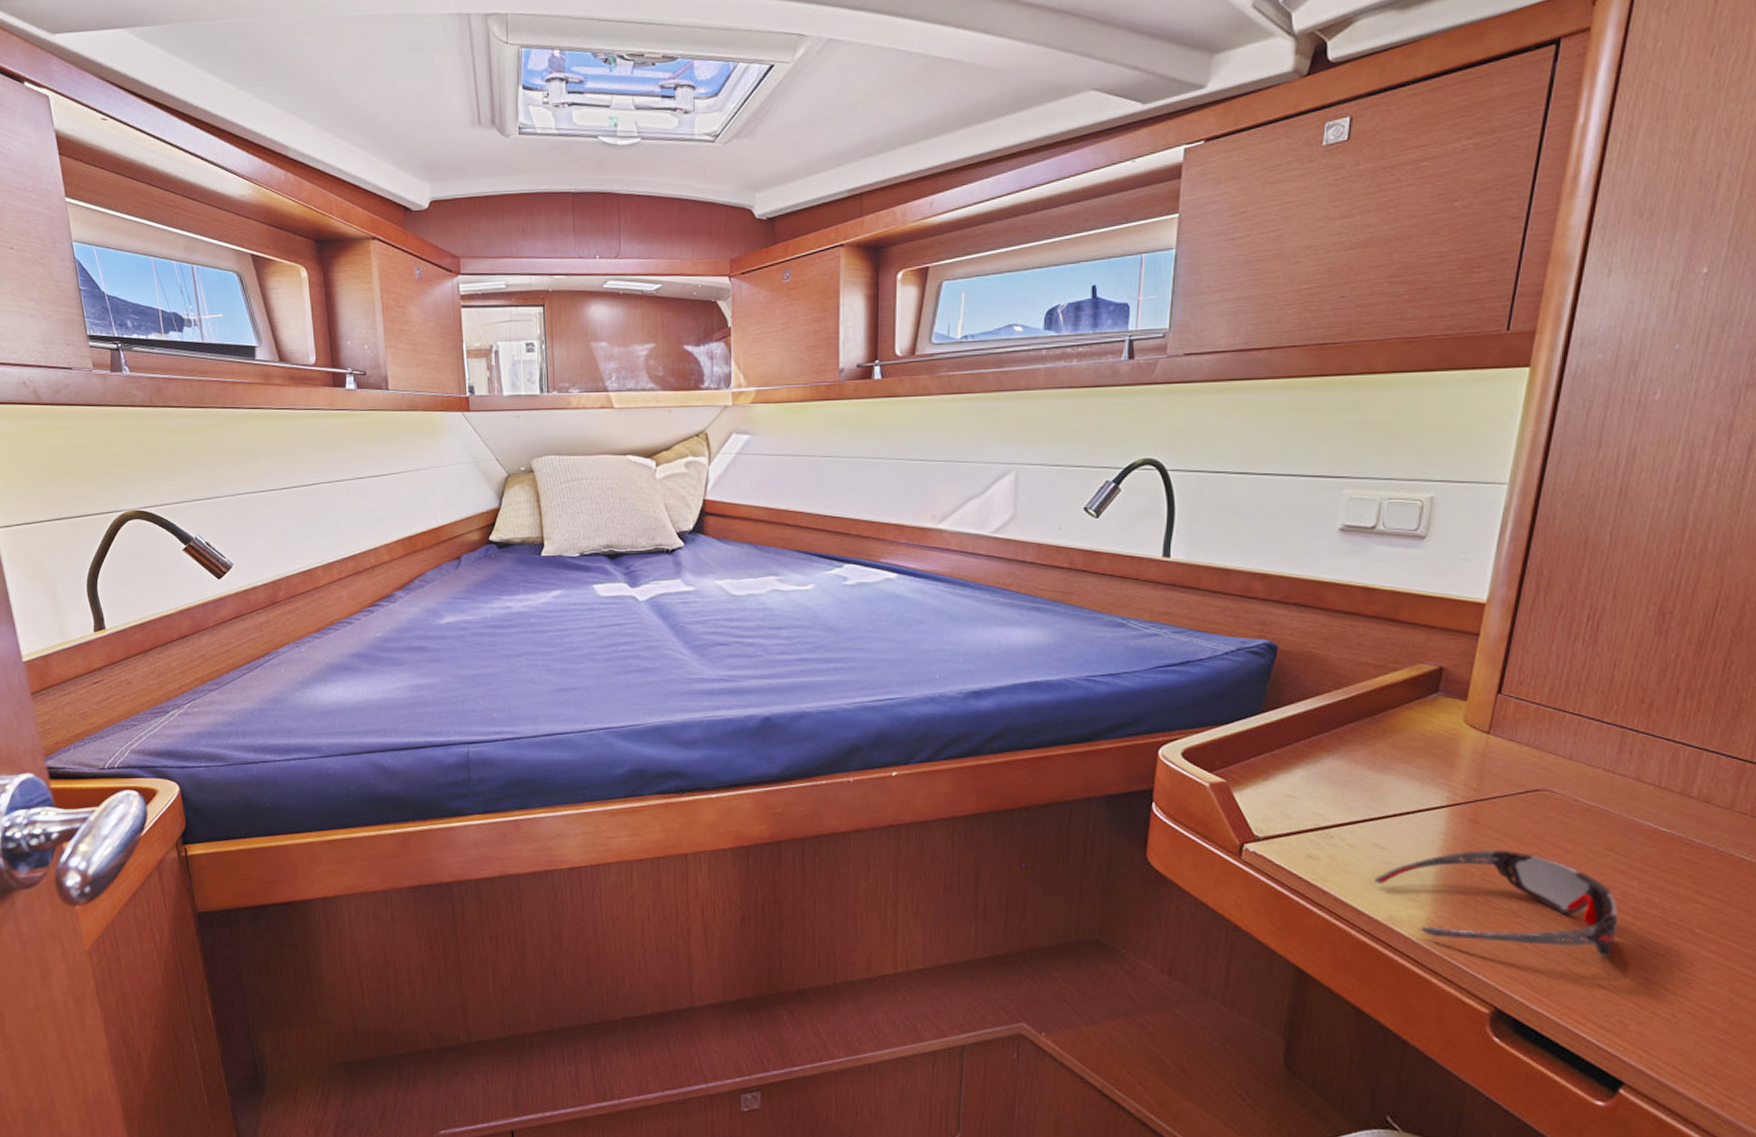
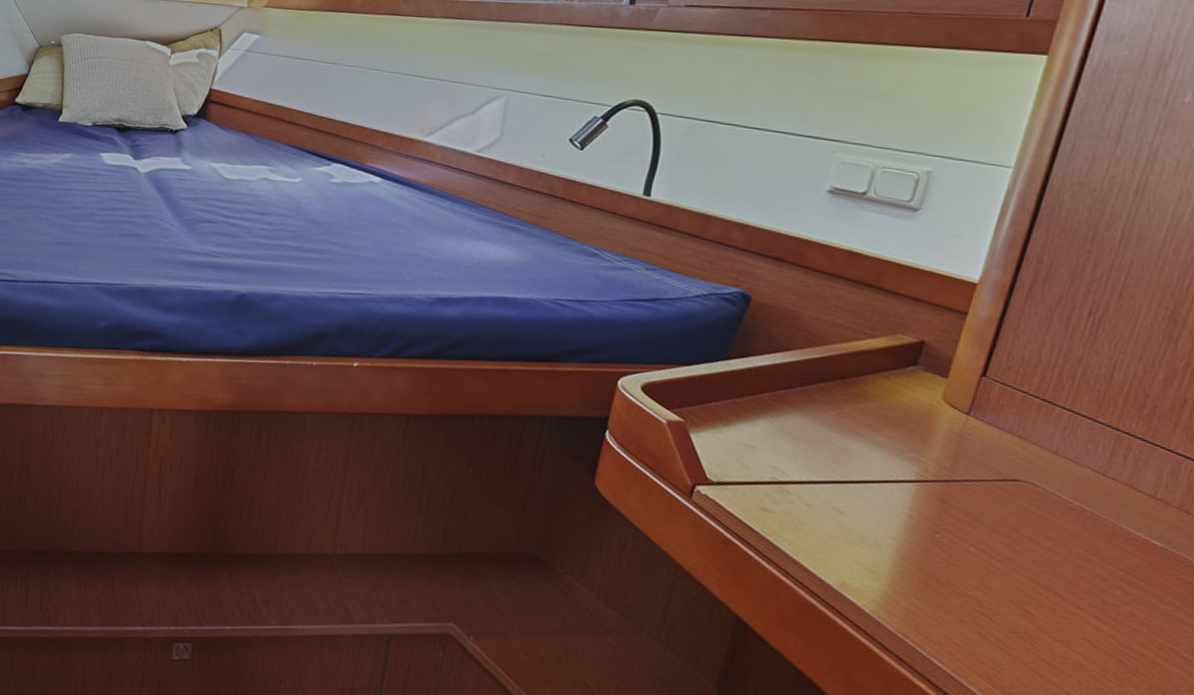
sunglasses: present [1374,849,1619,958] -> none [829,529,1096,667]

